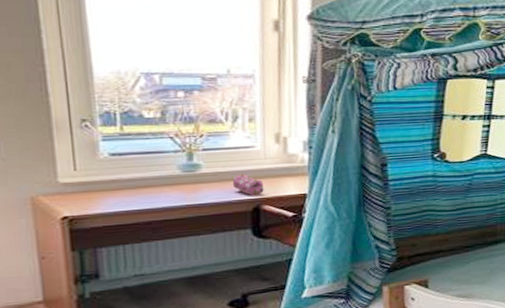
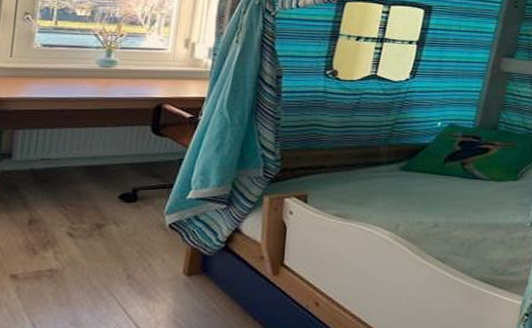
pencil case: present [232,173,264,196] -> none [141,72,168,95]

